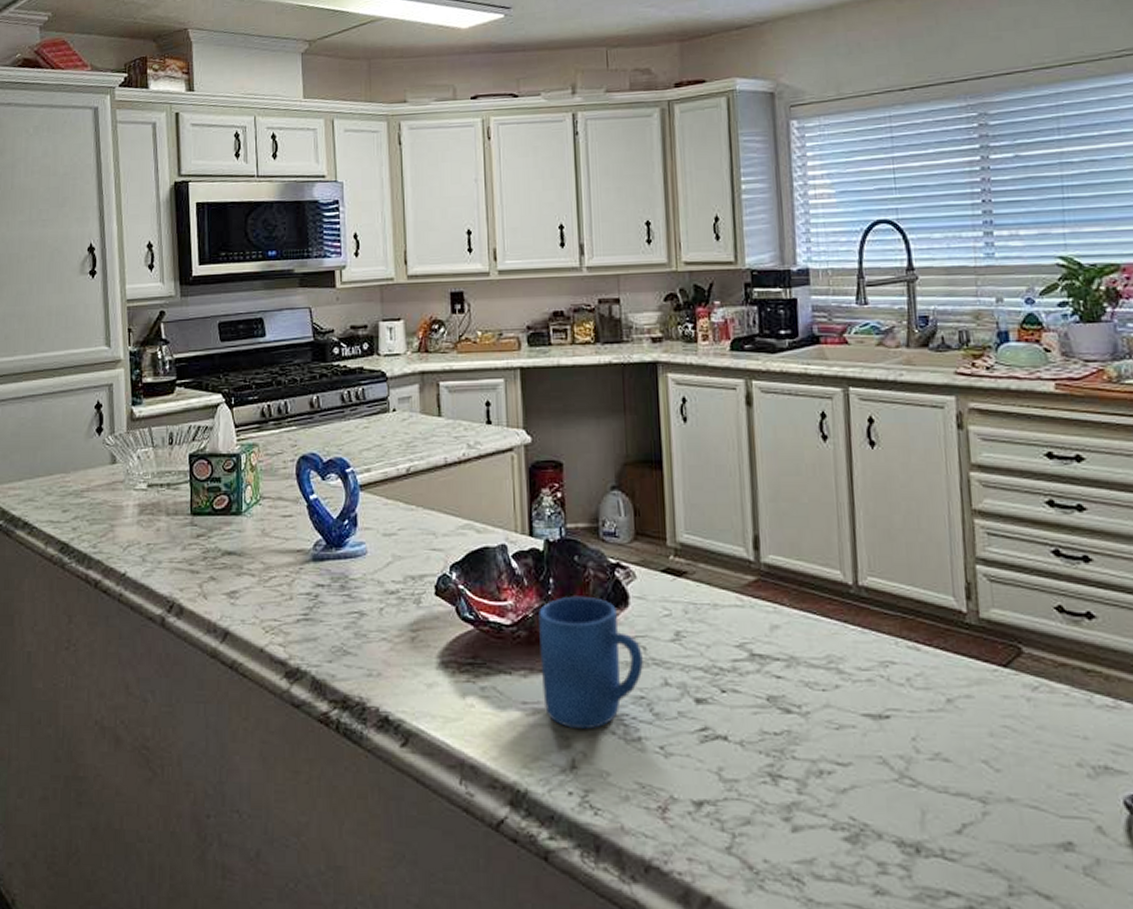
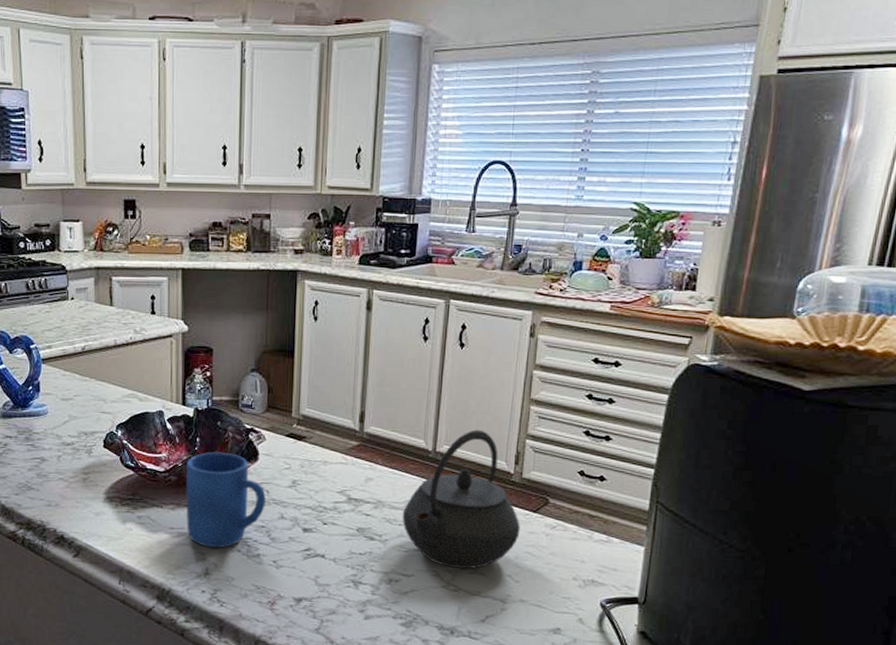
kettle: none [824,554,990,753] -> present [402,429,520,569]

